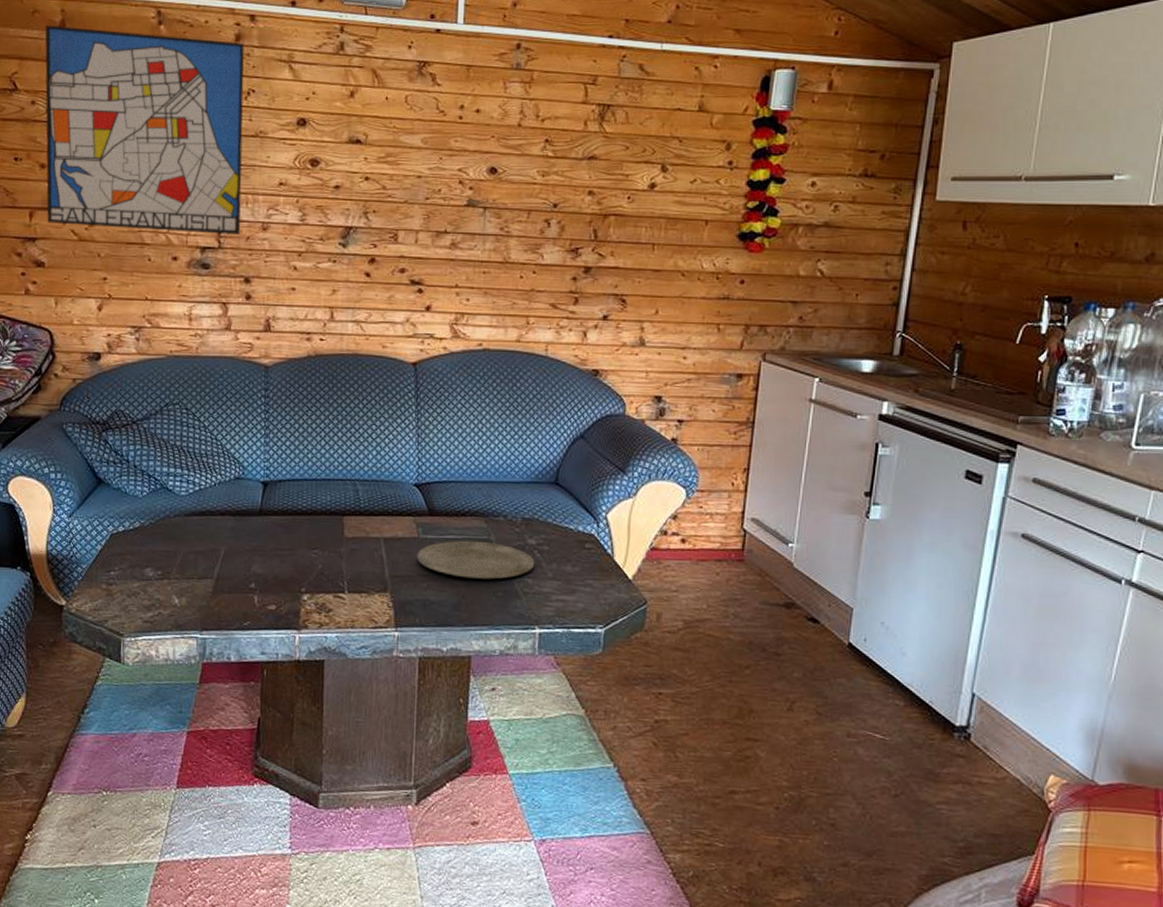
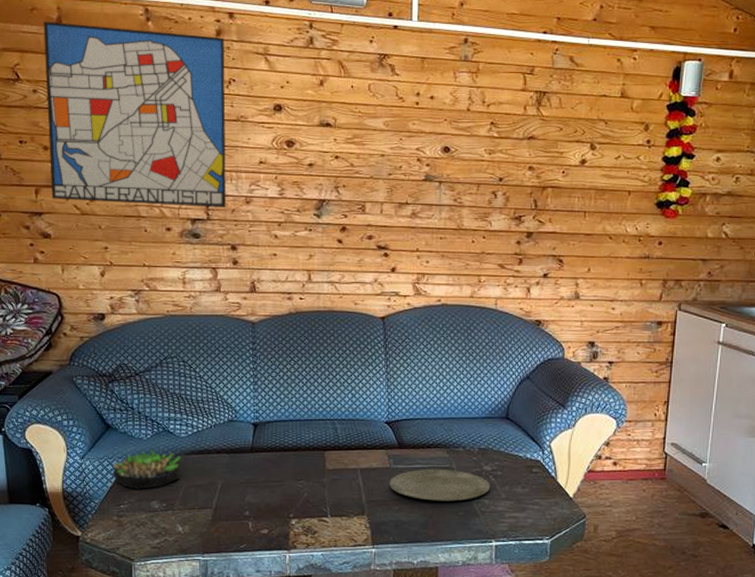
succulent plant: none [103,509,180,554] -> present [112,450,181,489]

